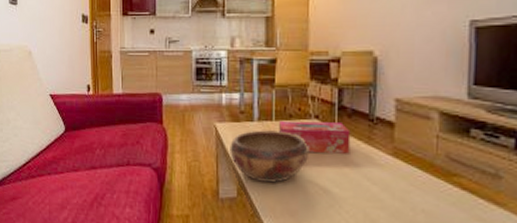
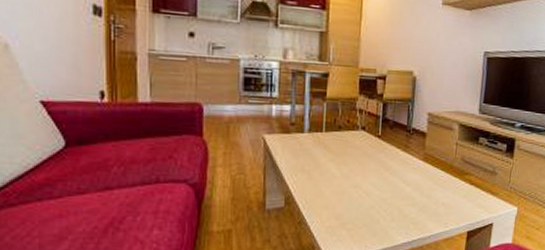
decorative bowl: present [230,129,310,183] -> none [278,140,356,190]
tissue box: present [279,120,351,154] -> none [329,131,392,161]

